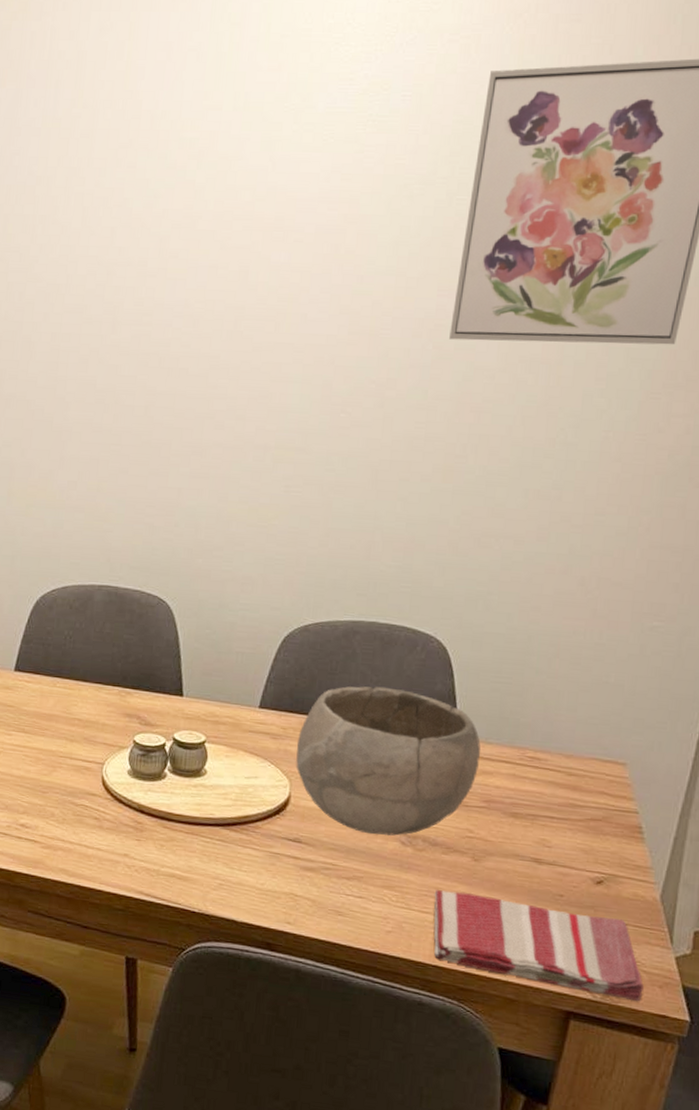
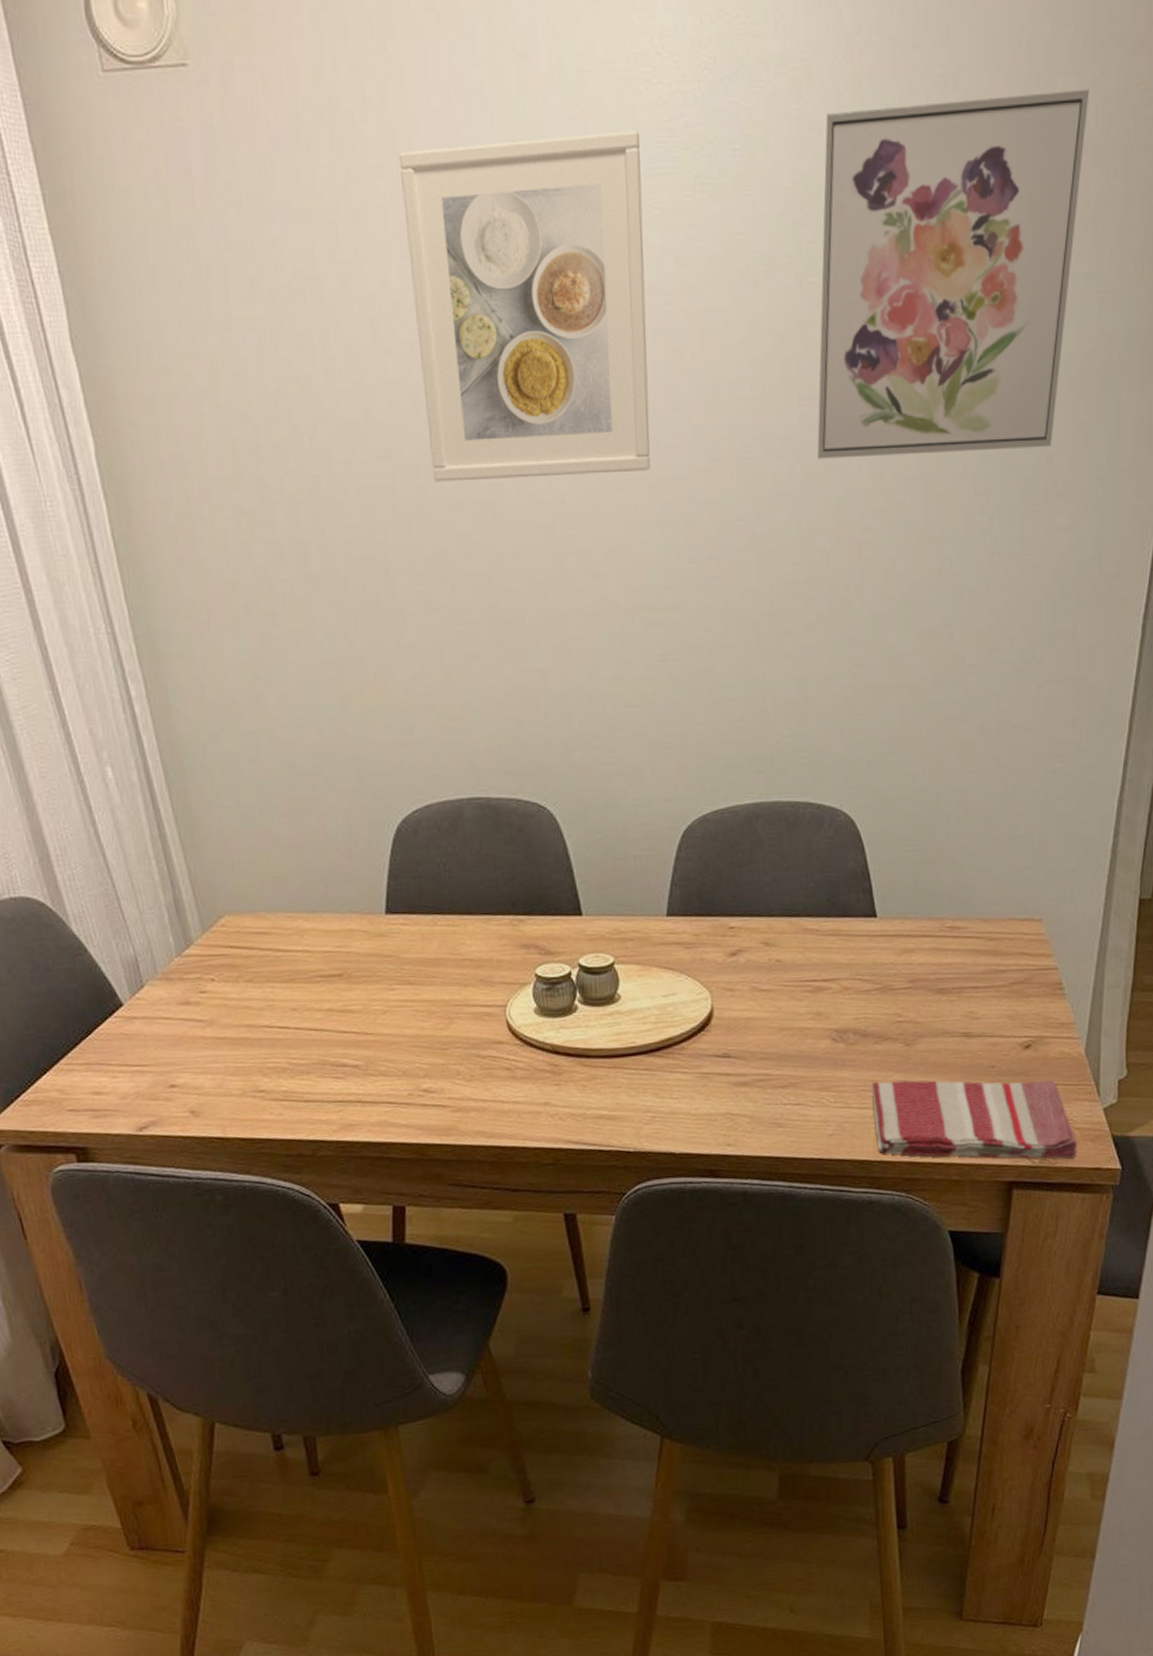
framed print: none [113,80,326,338] -> present [398,131,650,482]
bowl: present [296,686,481,836] -> none [712,873,901,1036]

